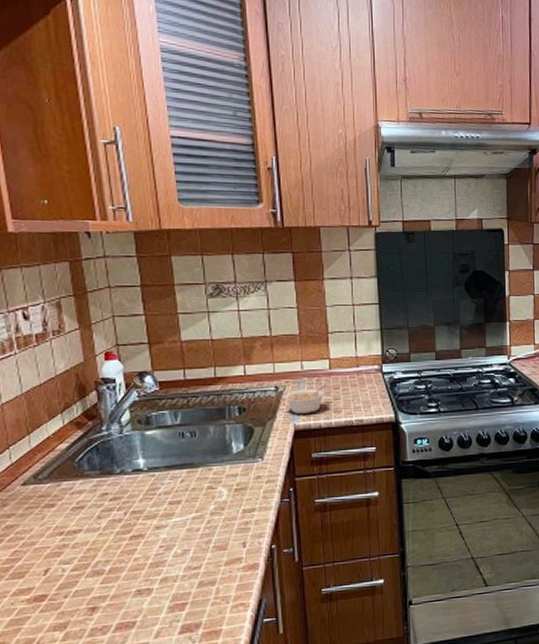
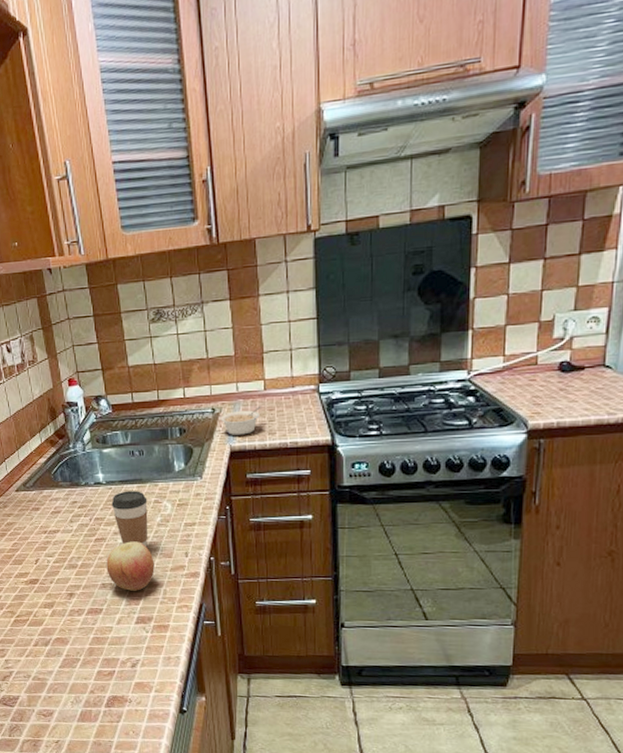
apple: none [144,535,205,595] -> present [106,541,155,591]
coffee cup: none [154,476,199,540] -> present [111,491,148,547]

